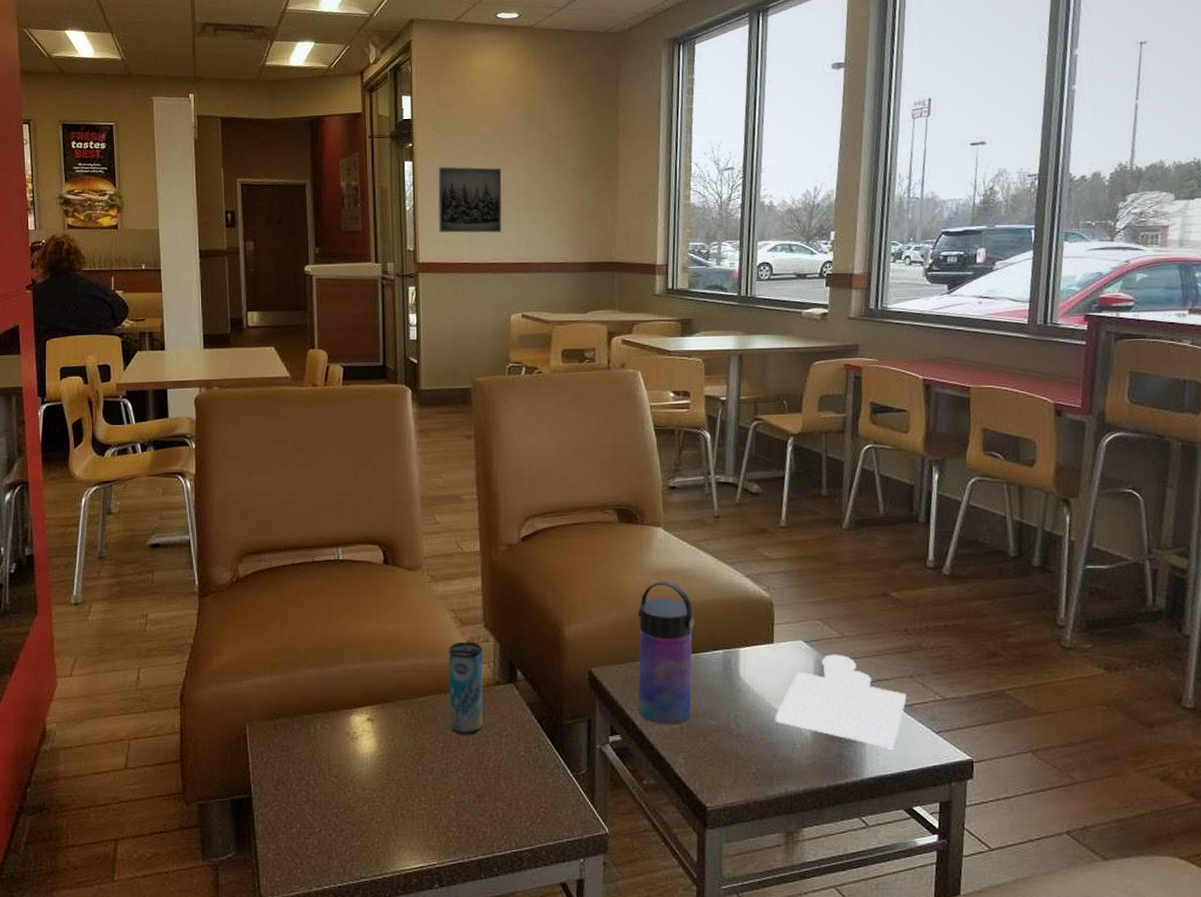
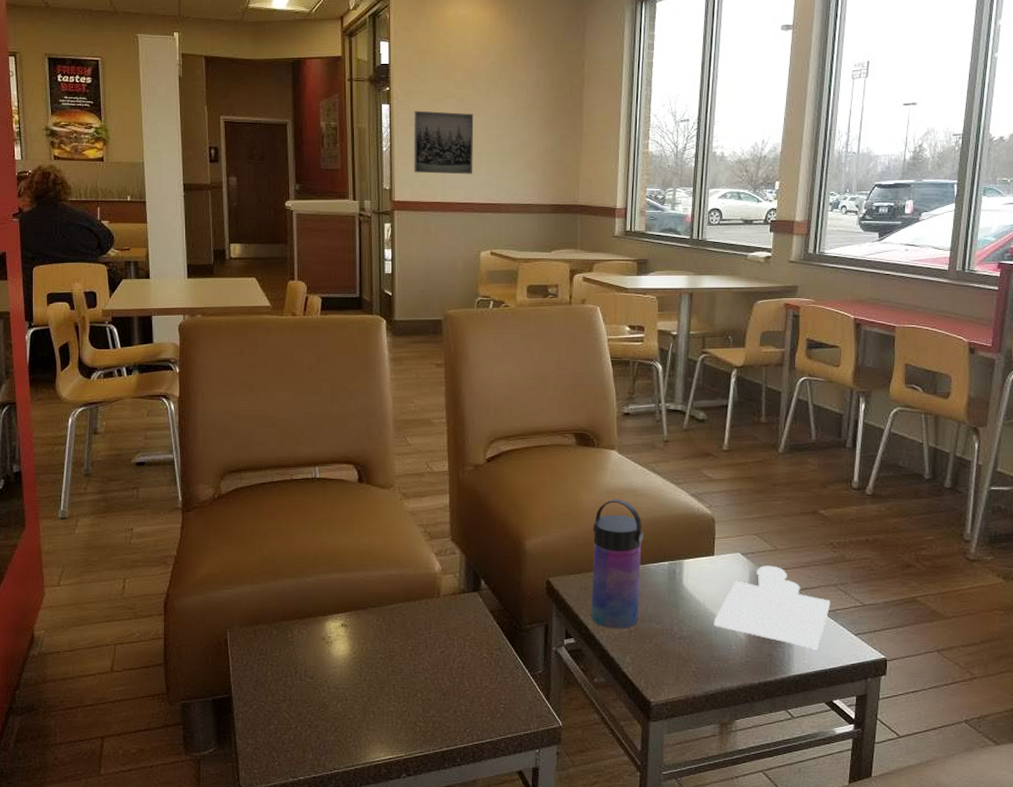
beverage can: present [448,641,484,735] -> none [417,553,450,639]

